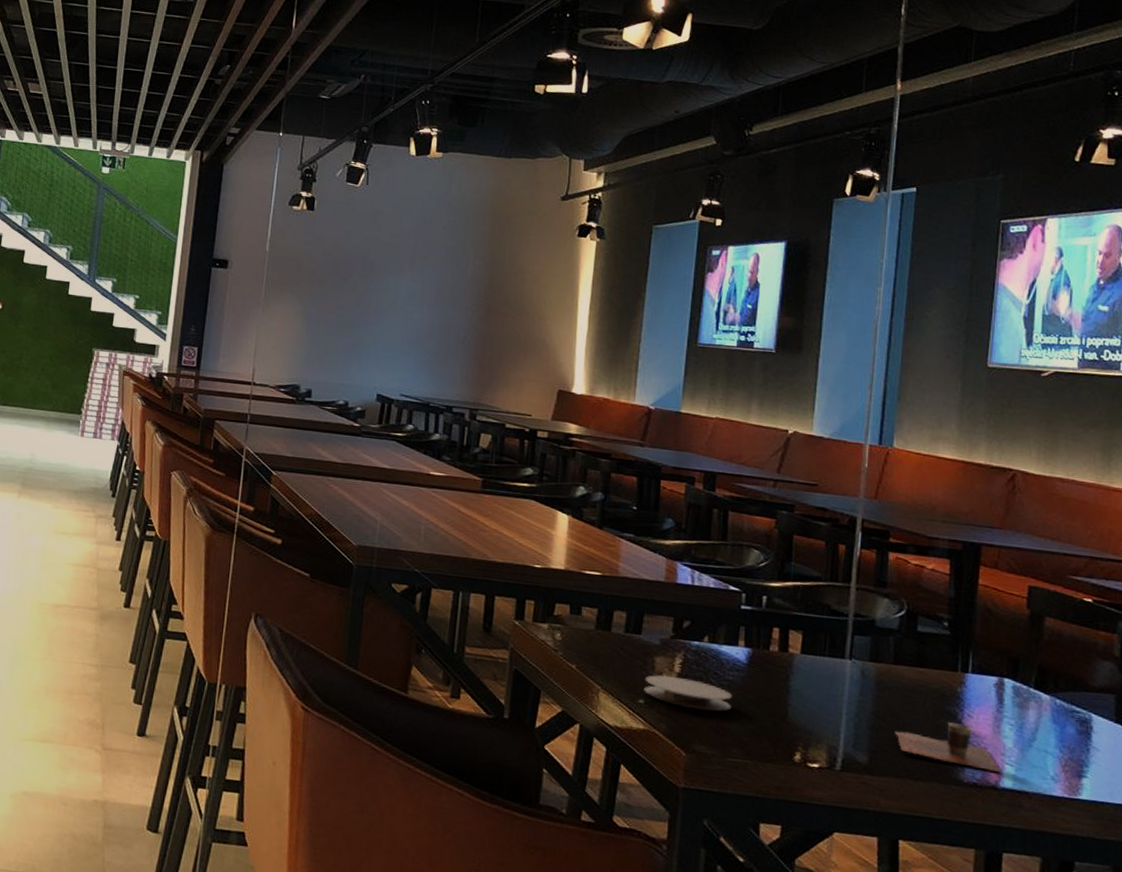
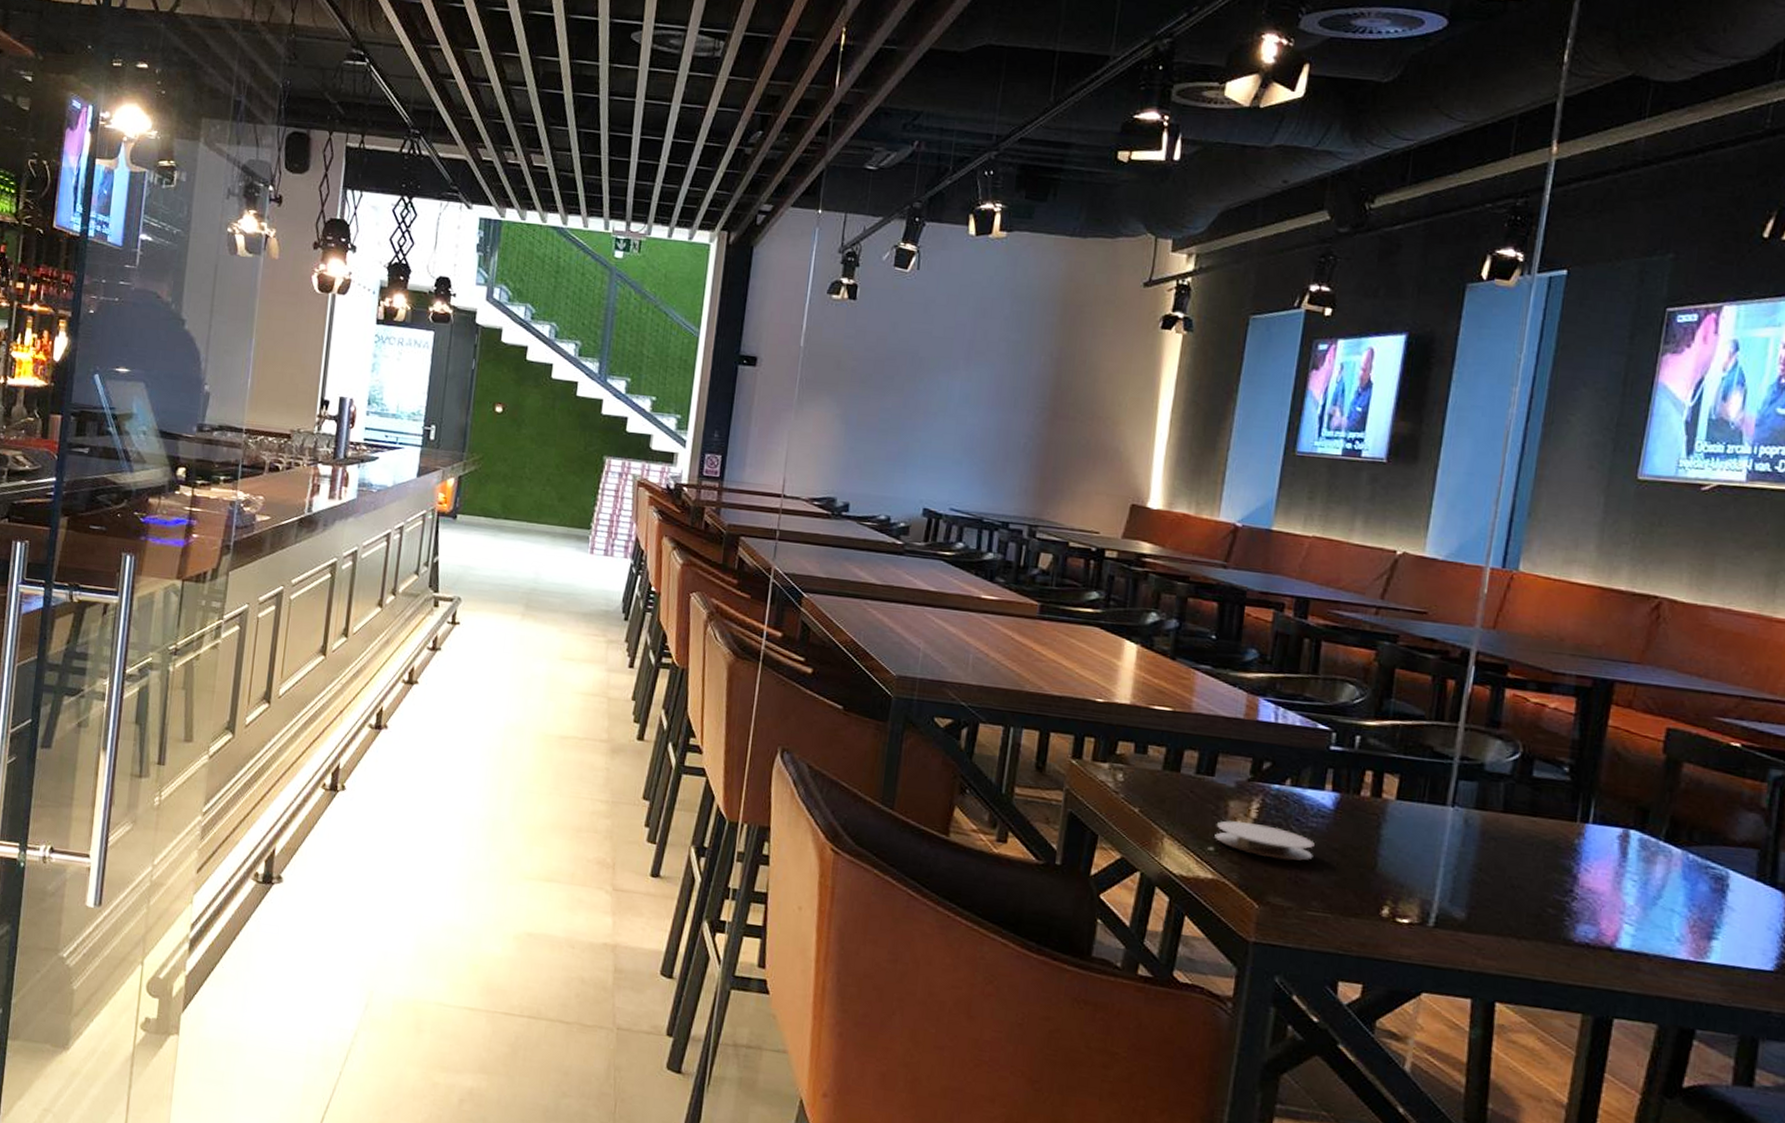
cup: present [894,722,1001,772] -> none [1498,877,1618,932]

